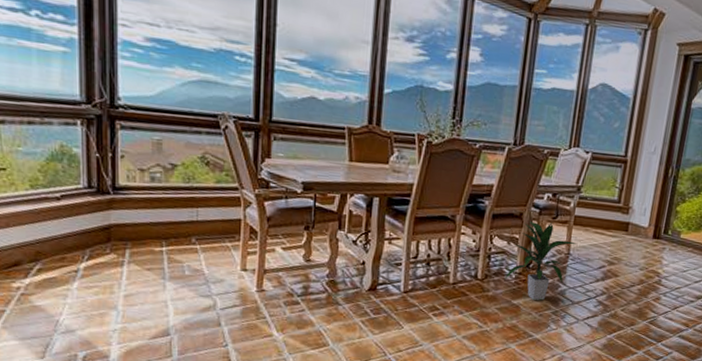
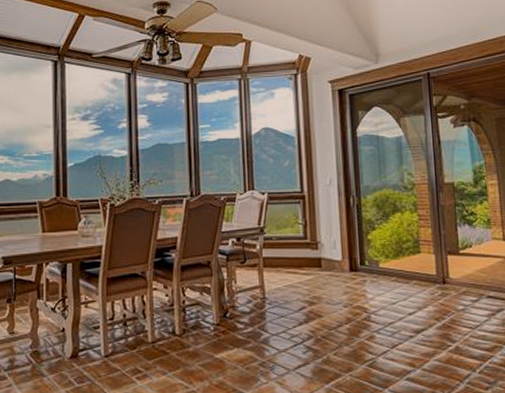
indoor plant: present [504,221,577,301] -> none [203,268,271,352]

